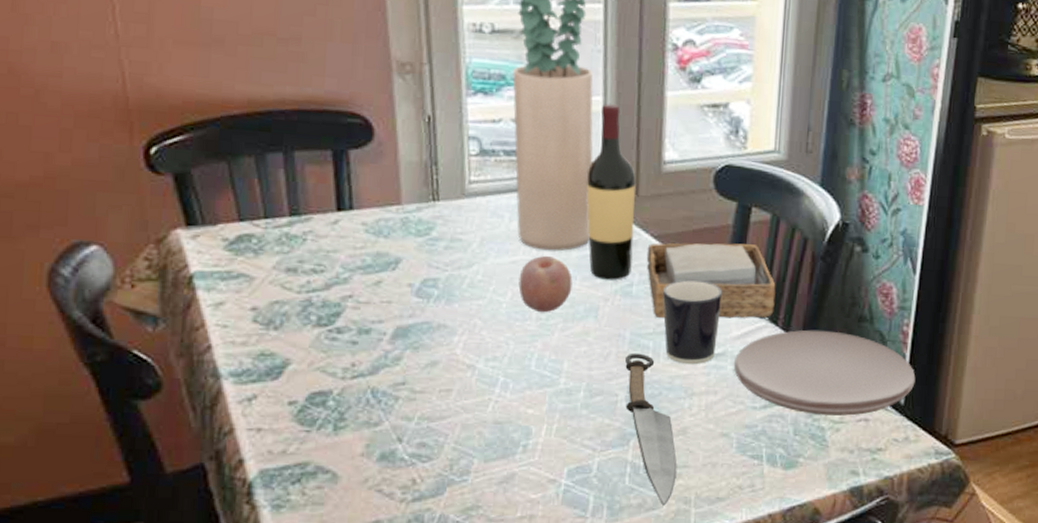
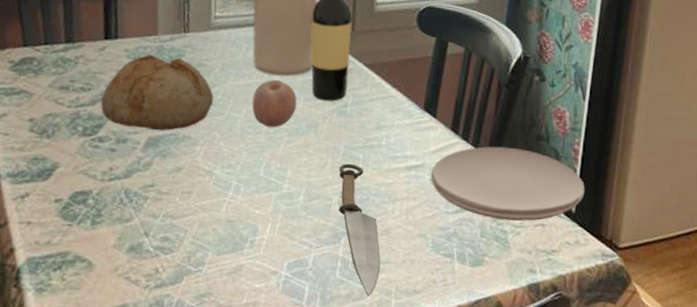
bread: none [336,228,472,318] -> present [100,54,213,131]
napkin holder: present [646,242,776,319] -> none [359,71,467,136]
mug: present [662,279,723,365] -> none [371,102,423,175]

